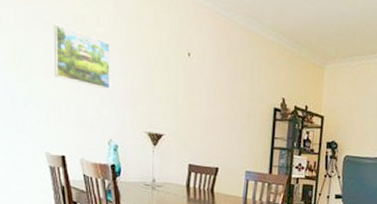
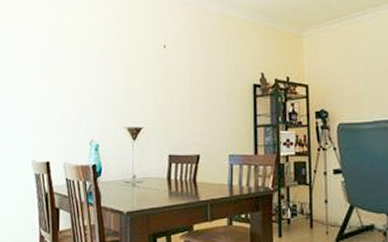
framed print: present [53,24,111,91] -> none [43,41,93,93]

